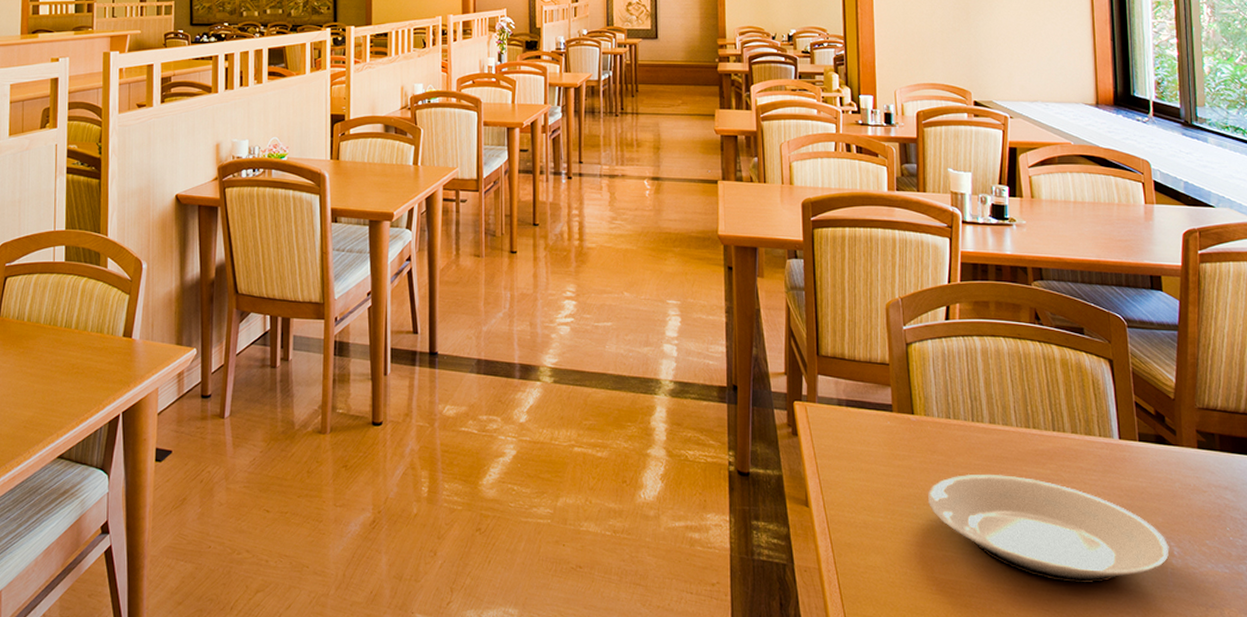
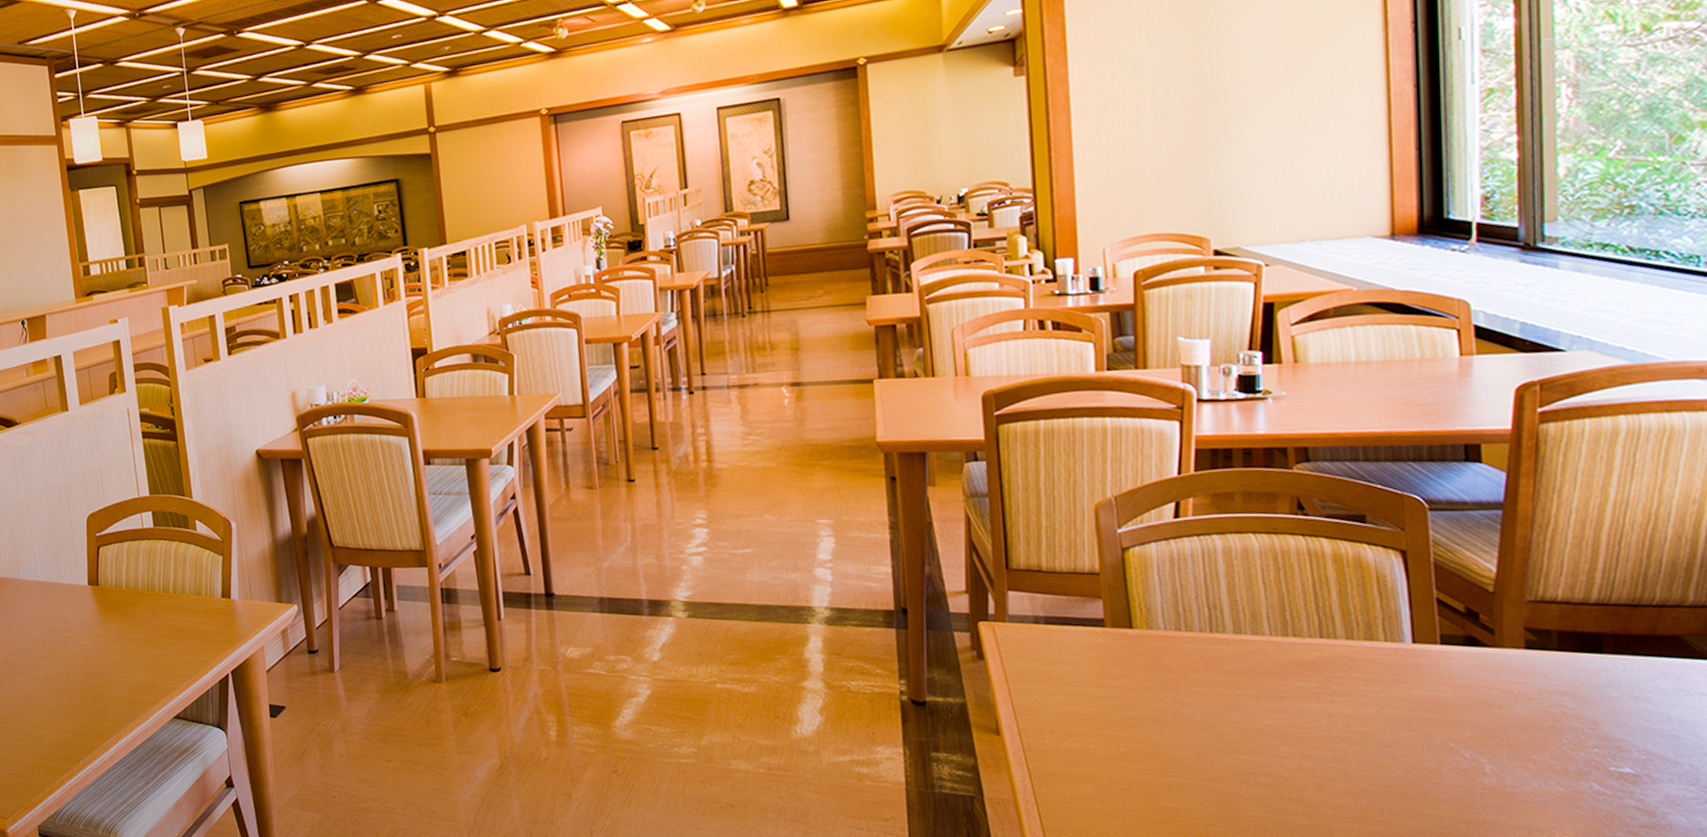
plate: present [928,473,1169,583] -> none [1152,690,1479,808]

